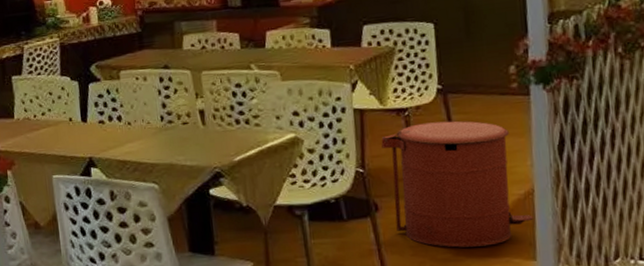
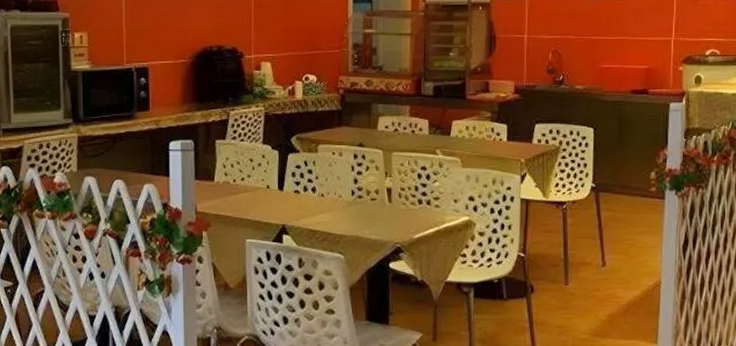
trash can: present [381,121,534,248] -> none [541,216,659,329]

